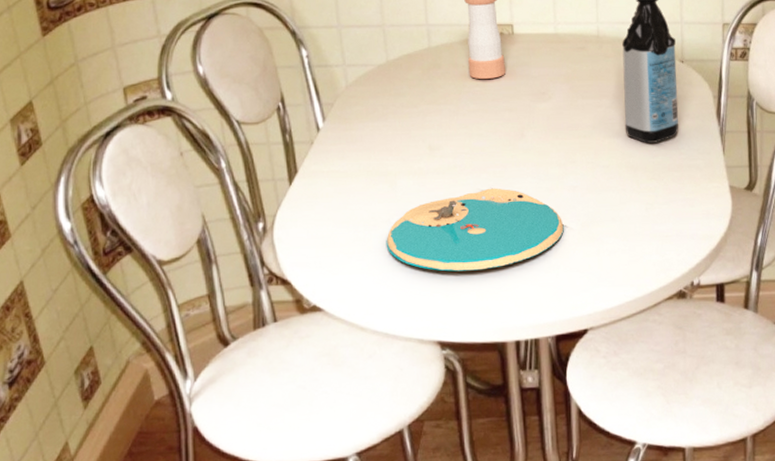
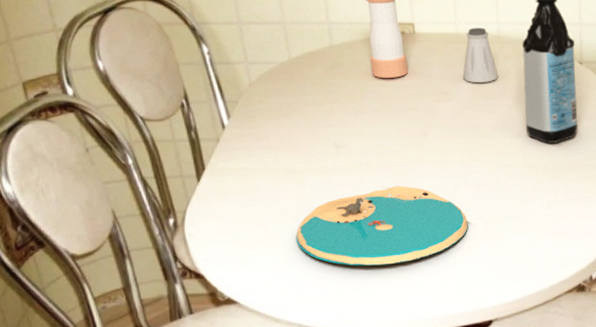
saltshaker: none [561,27,598,82] -> present [462,27,499,82]

